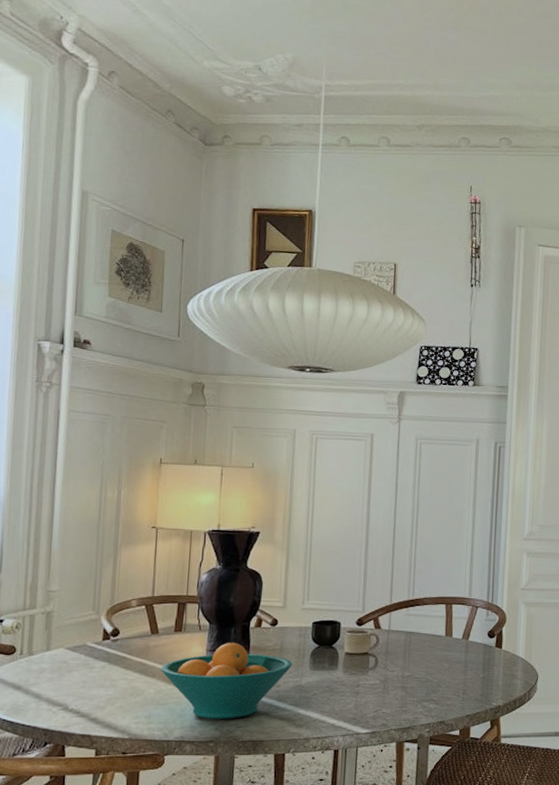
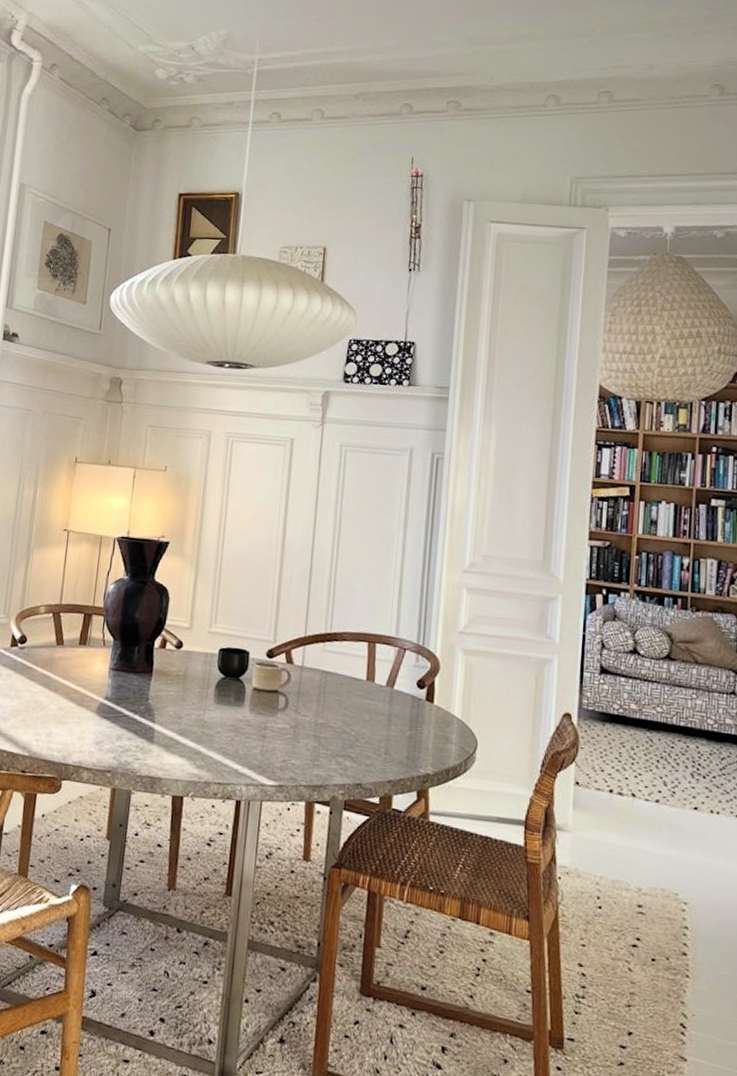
fruit bowl: present [161,642,293,719] -> none [63,662,196,749]

